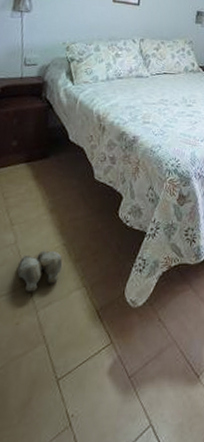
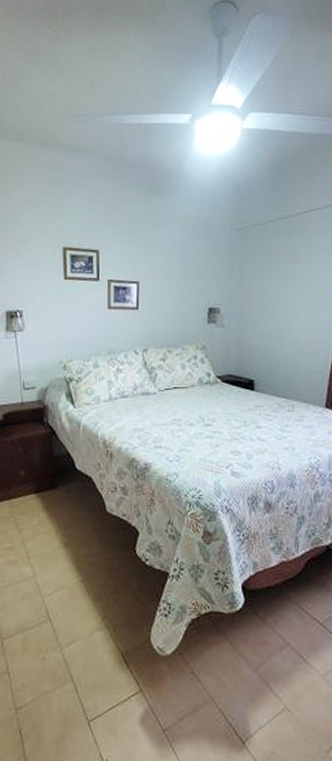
slippers: present [17,251,63,293] -> none [39,587,82,630]

